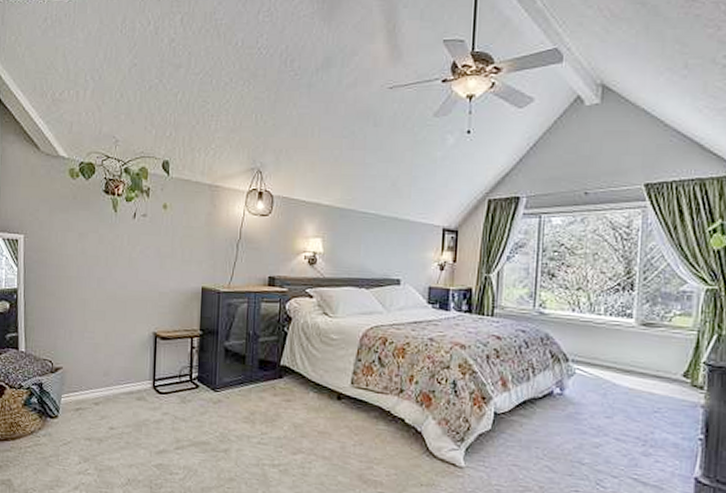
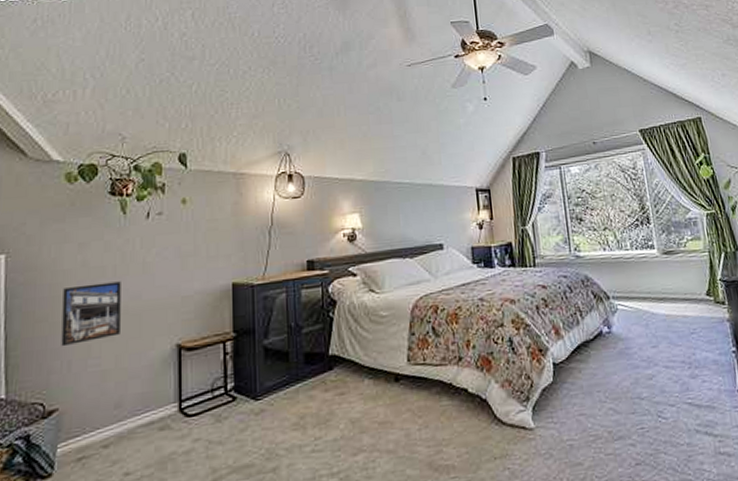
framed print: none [65,269,111,319] -> present [61,281,121,347]

